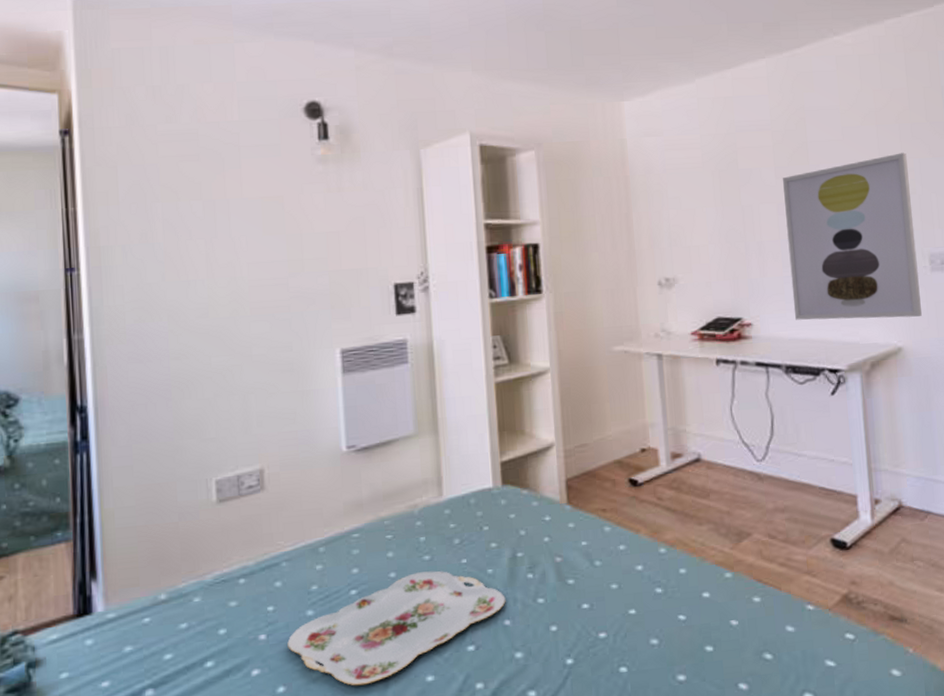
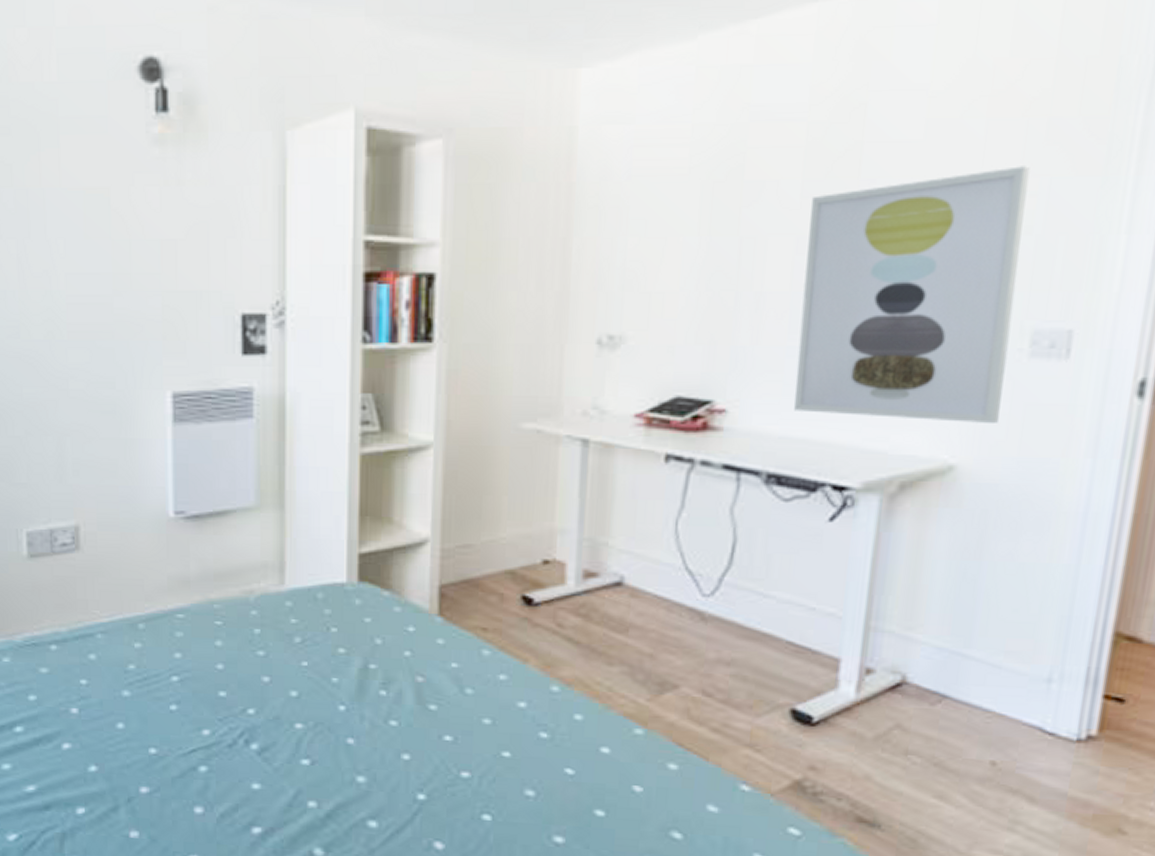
serving tray: present [287,570,506,686] -> none [101,668,351,780]

